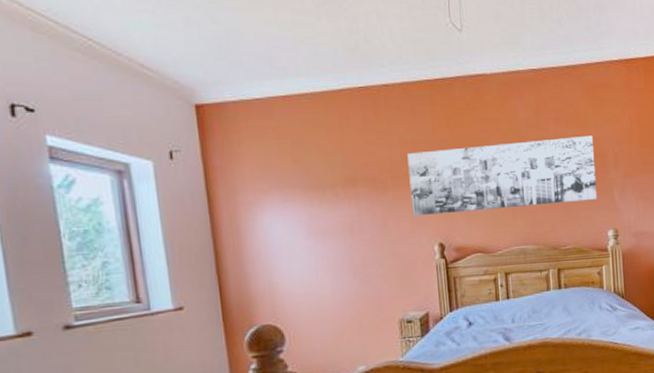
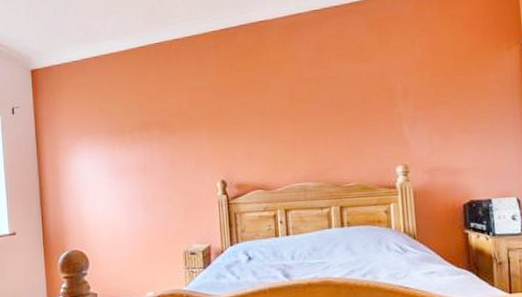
wall art: present [407,135,597,217] -> none [194,69,384,156]

